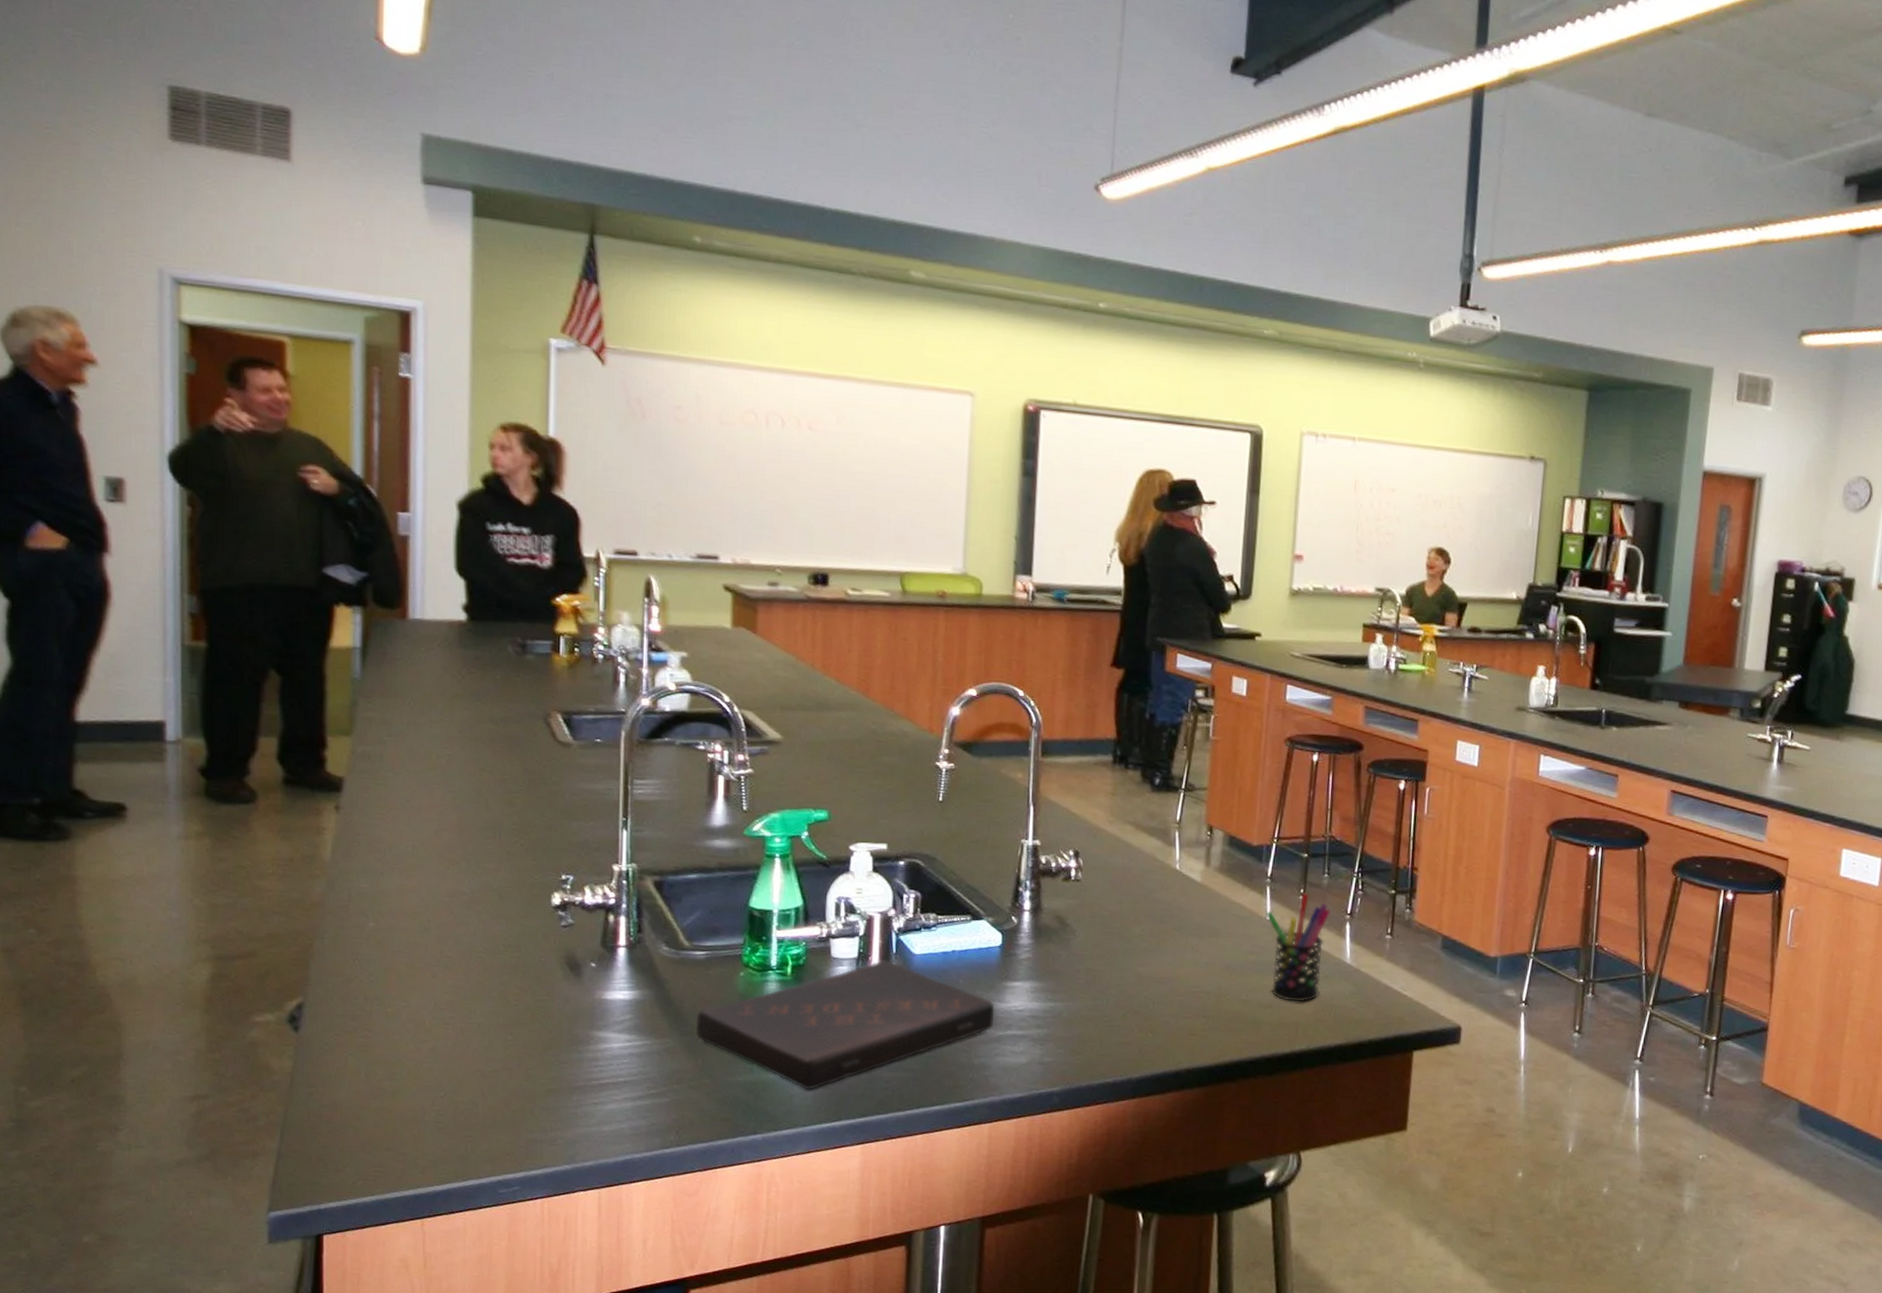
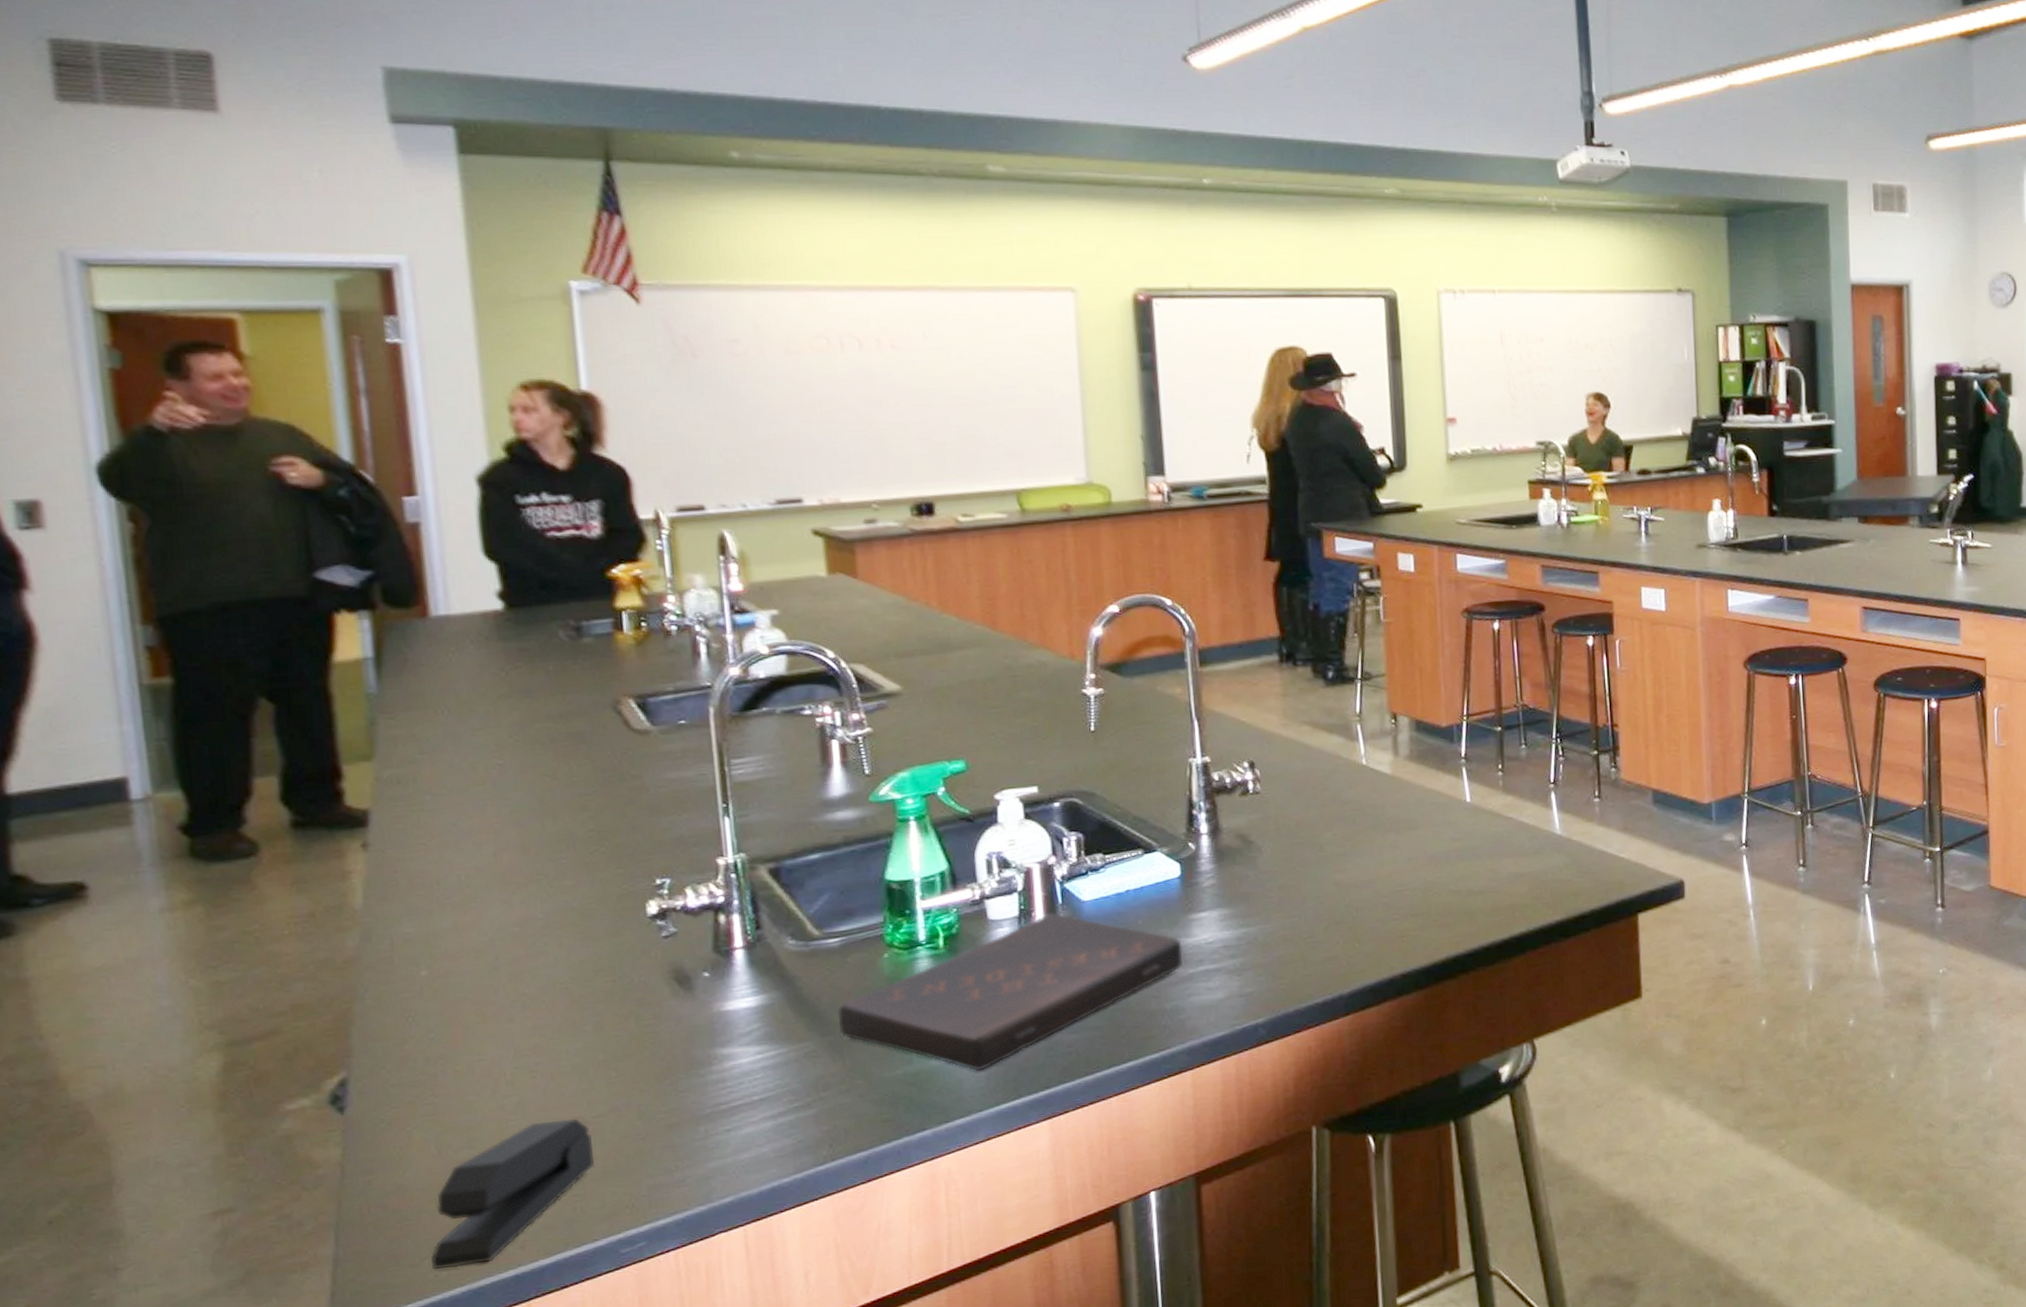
stapler: none [351,1068,486,1180] -> present [430,1118,594,1269]
pen holder: present [1265,893,1332,1002] -> none [1464,768,1534,884]

